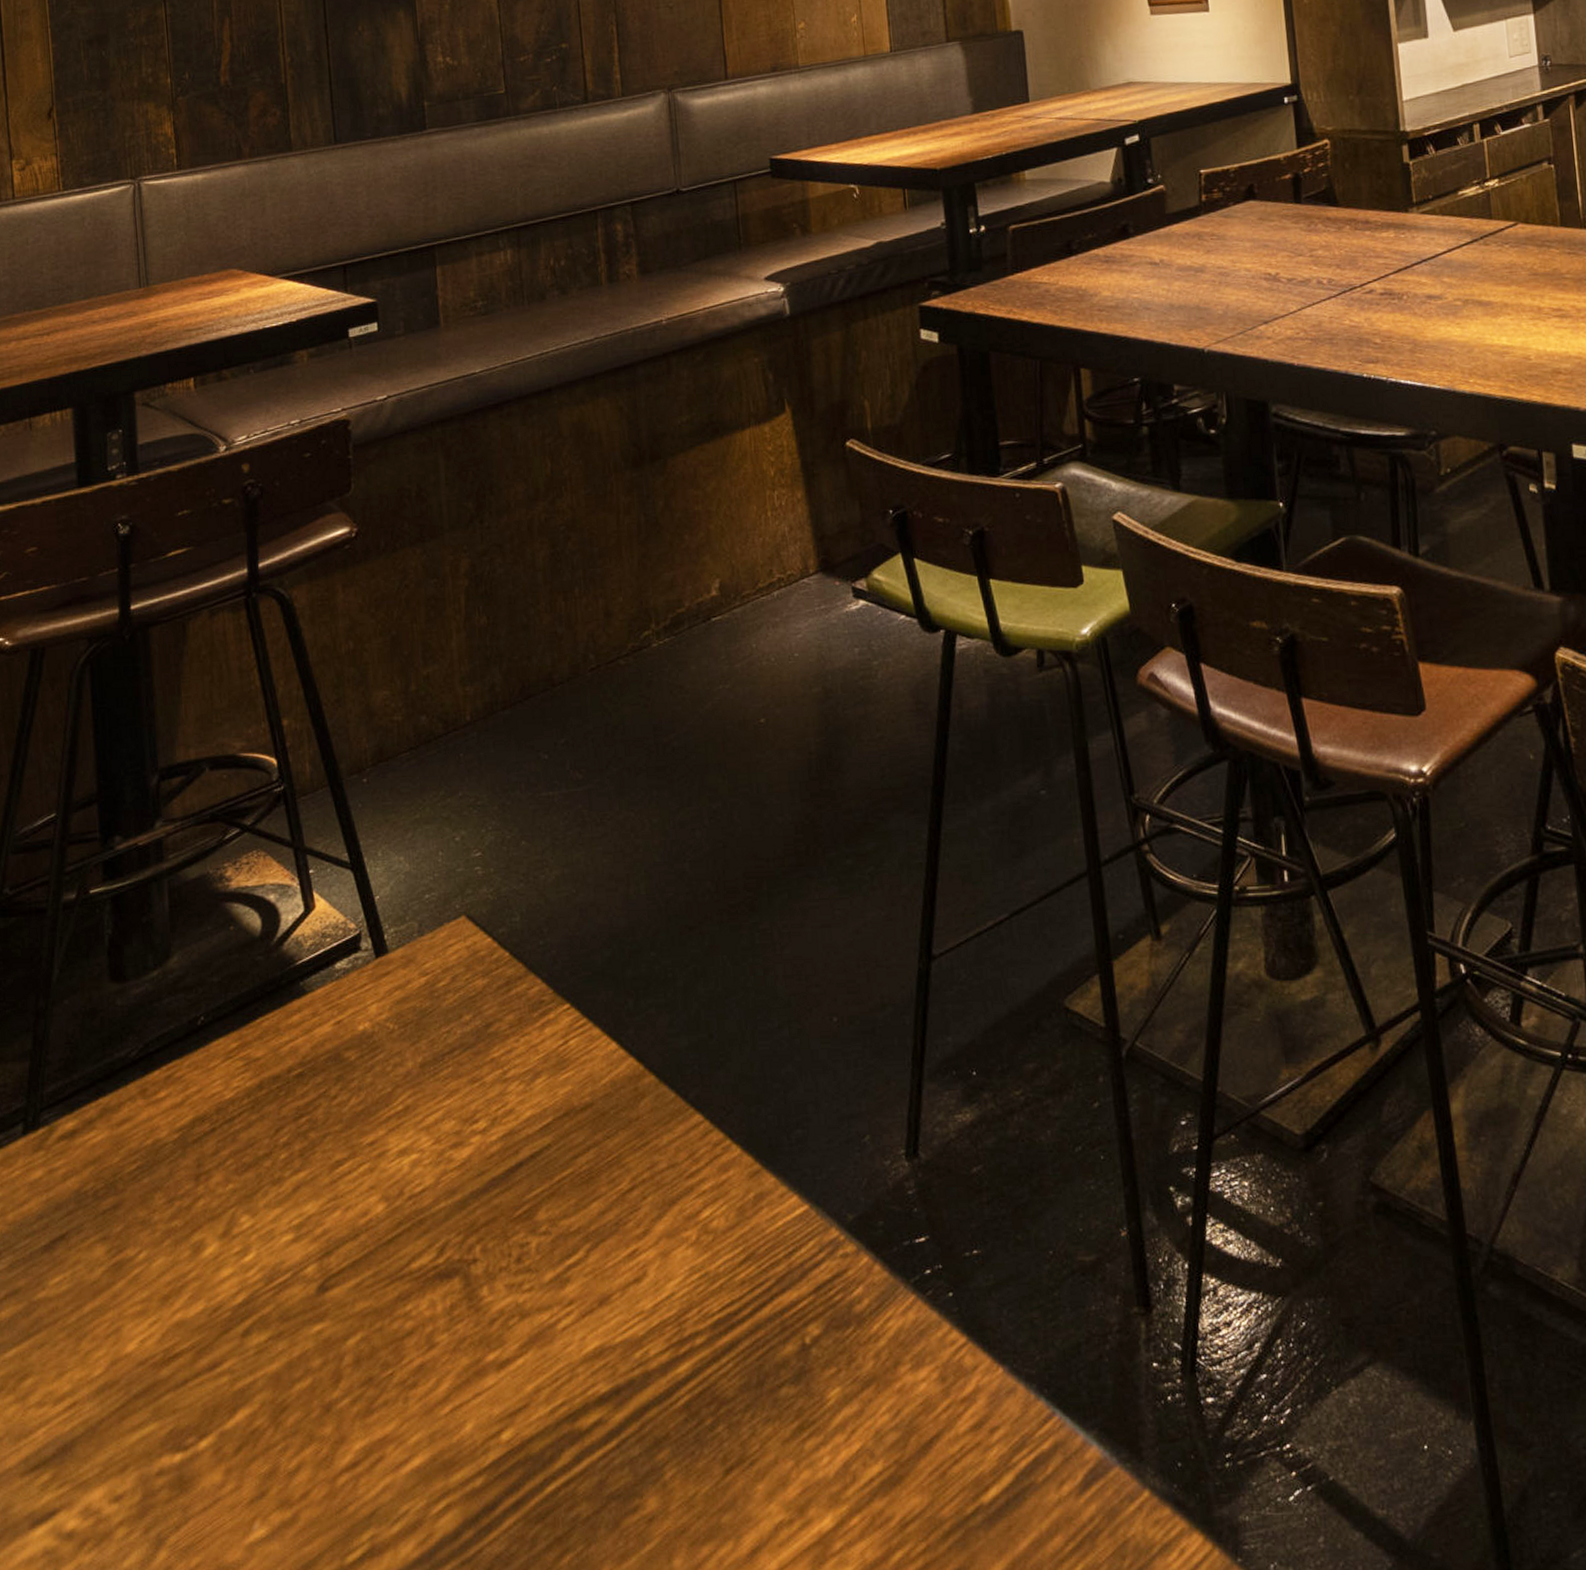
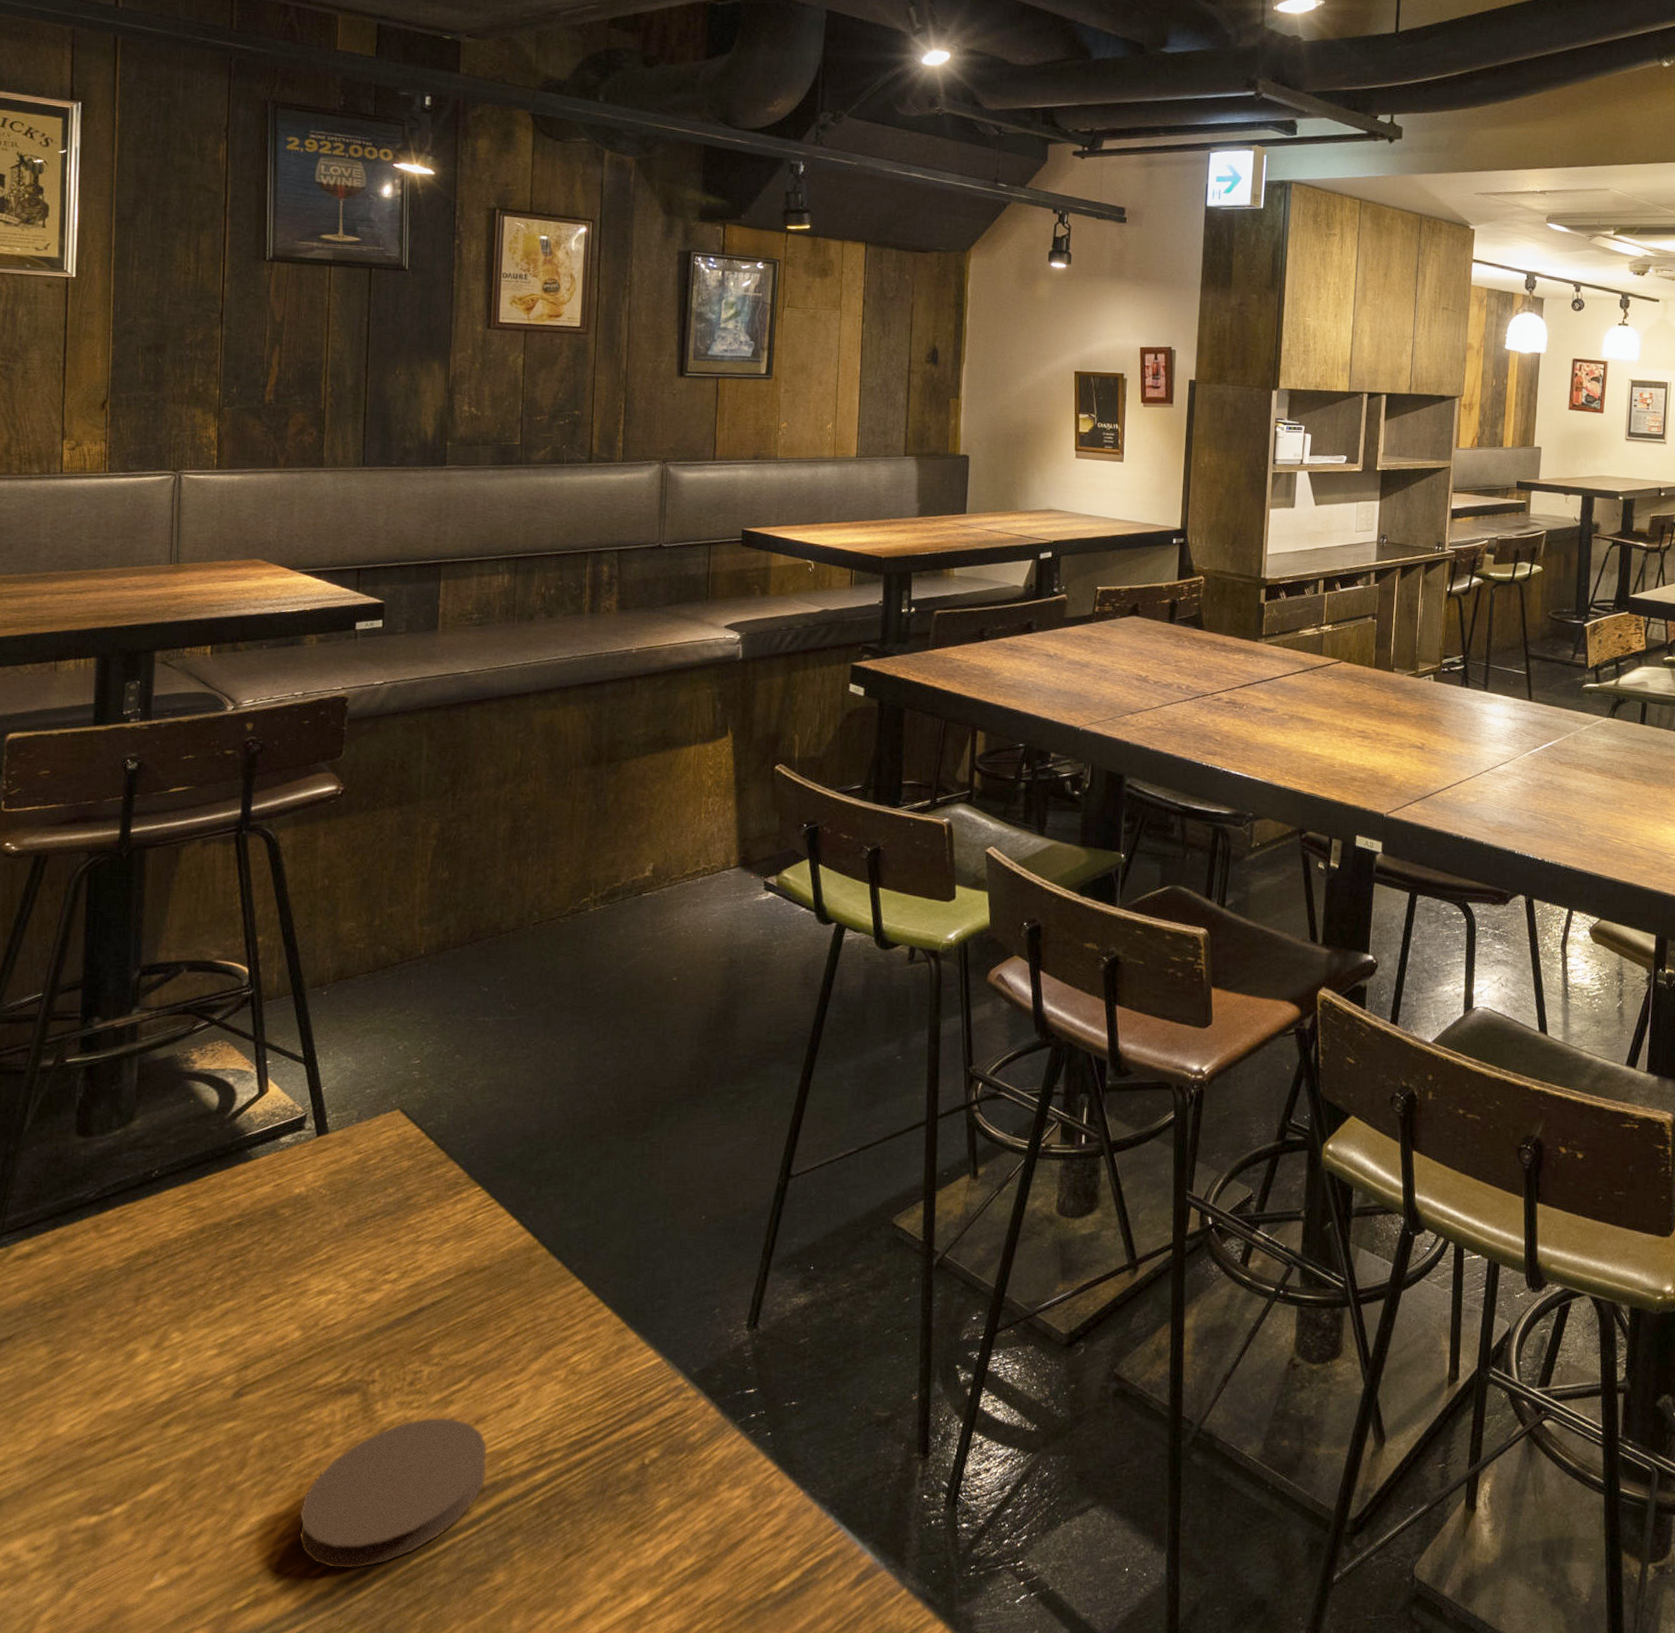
coaster: none [409,1301,619,1503] -> present [299,1418,487,1569]

